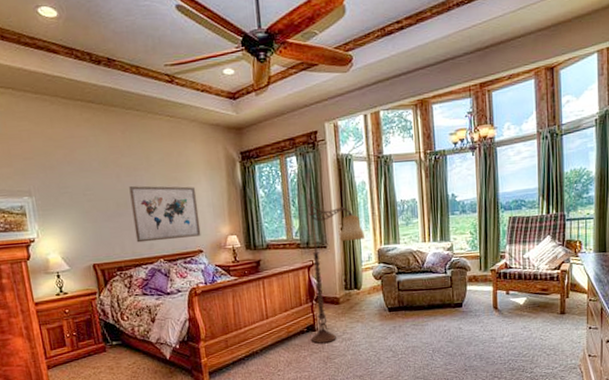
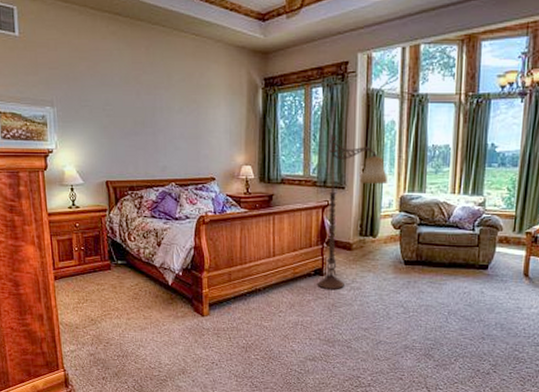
wall art: present [129,186,201,243] -> none [148,105,215,164]

